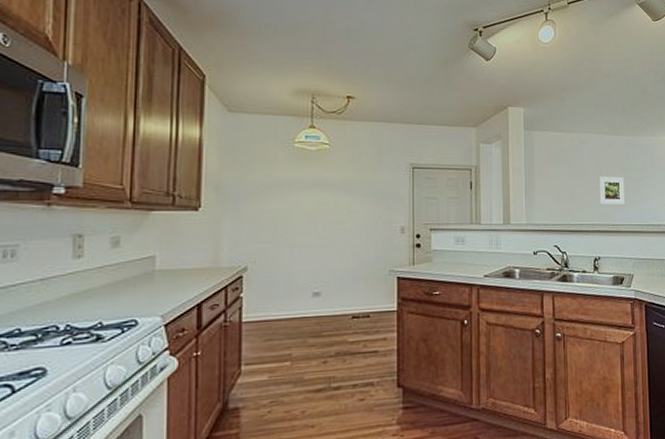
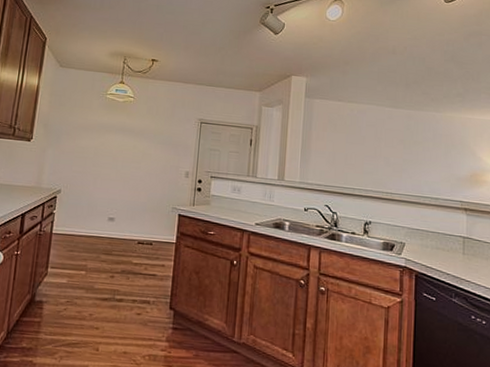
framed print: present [600,176,625,204] -> none [376,145,402,174]

